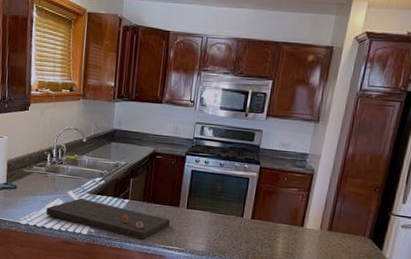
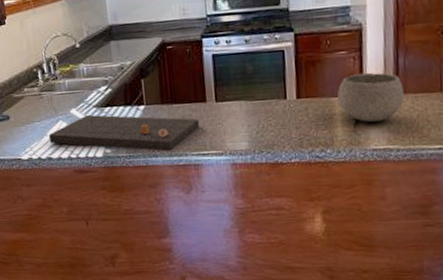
bowl: none [283,208,336,250] -> present [338,72,405,122]

